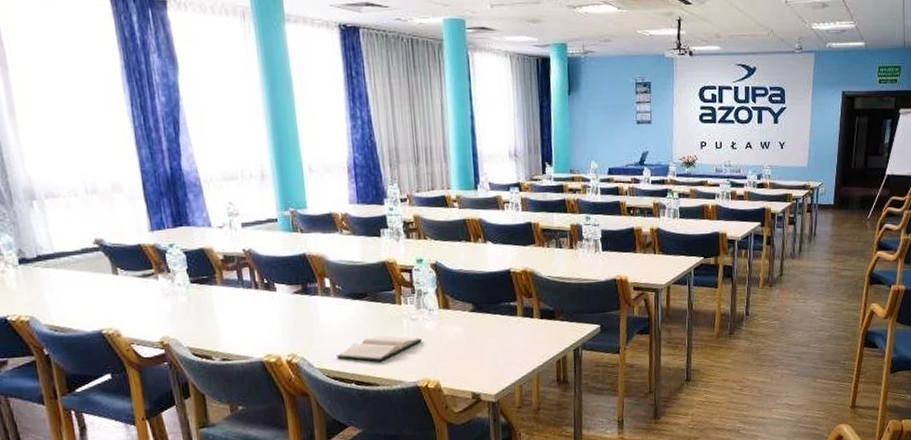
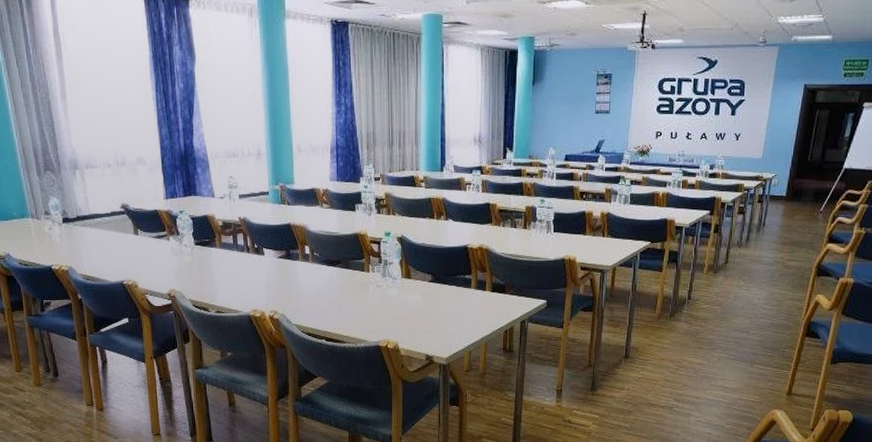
hardback book: present [337,335,422,362] -> none [311,298,385,322]

